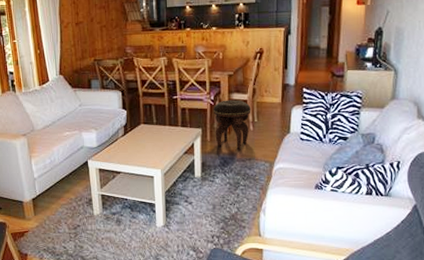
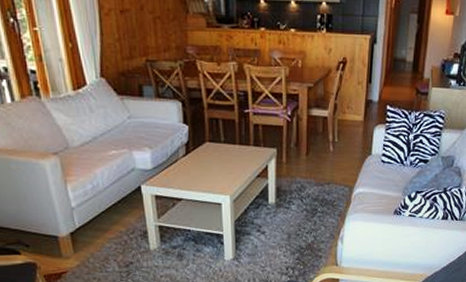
footstool: present [213,99,251,149] -> none [290,116,332,172]

